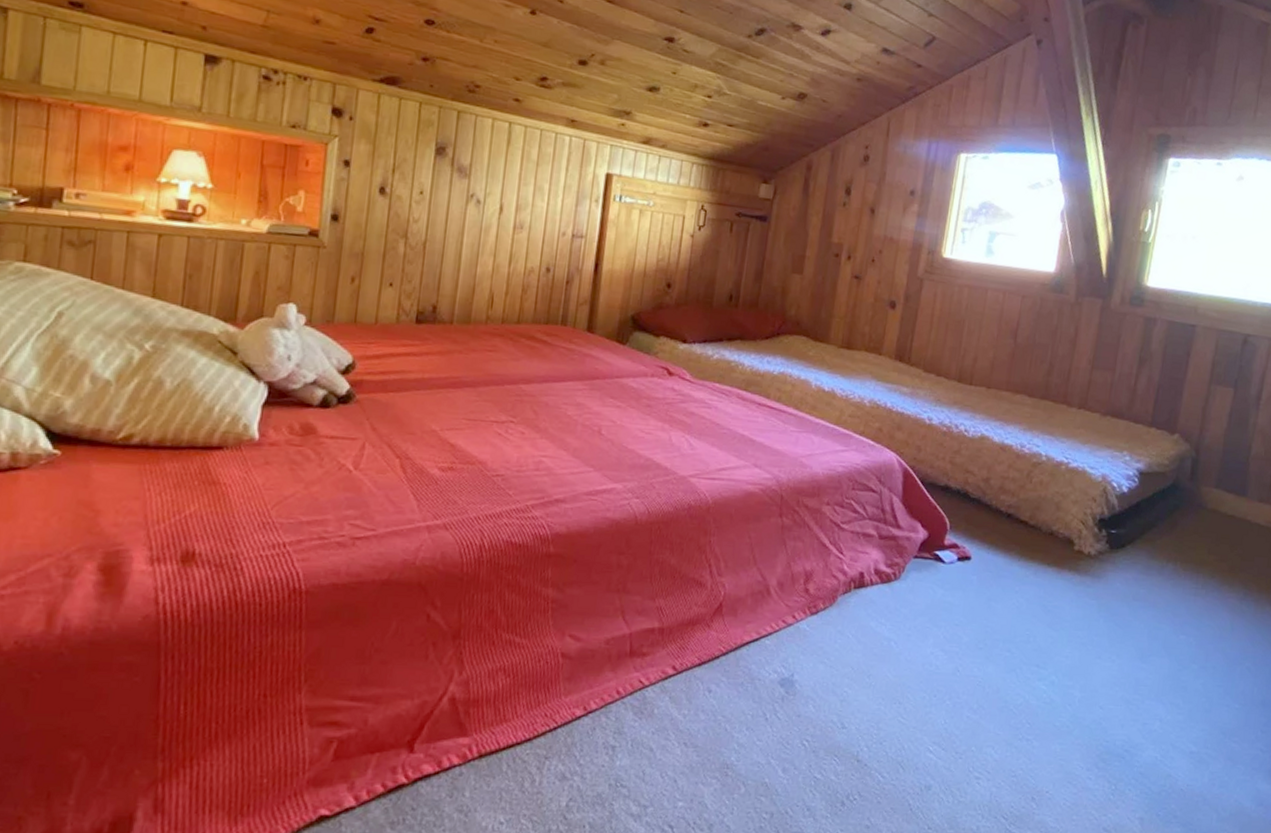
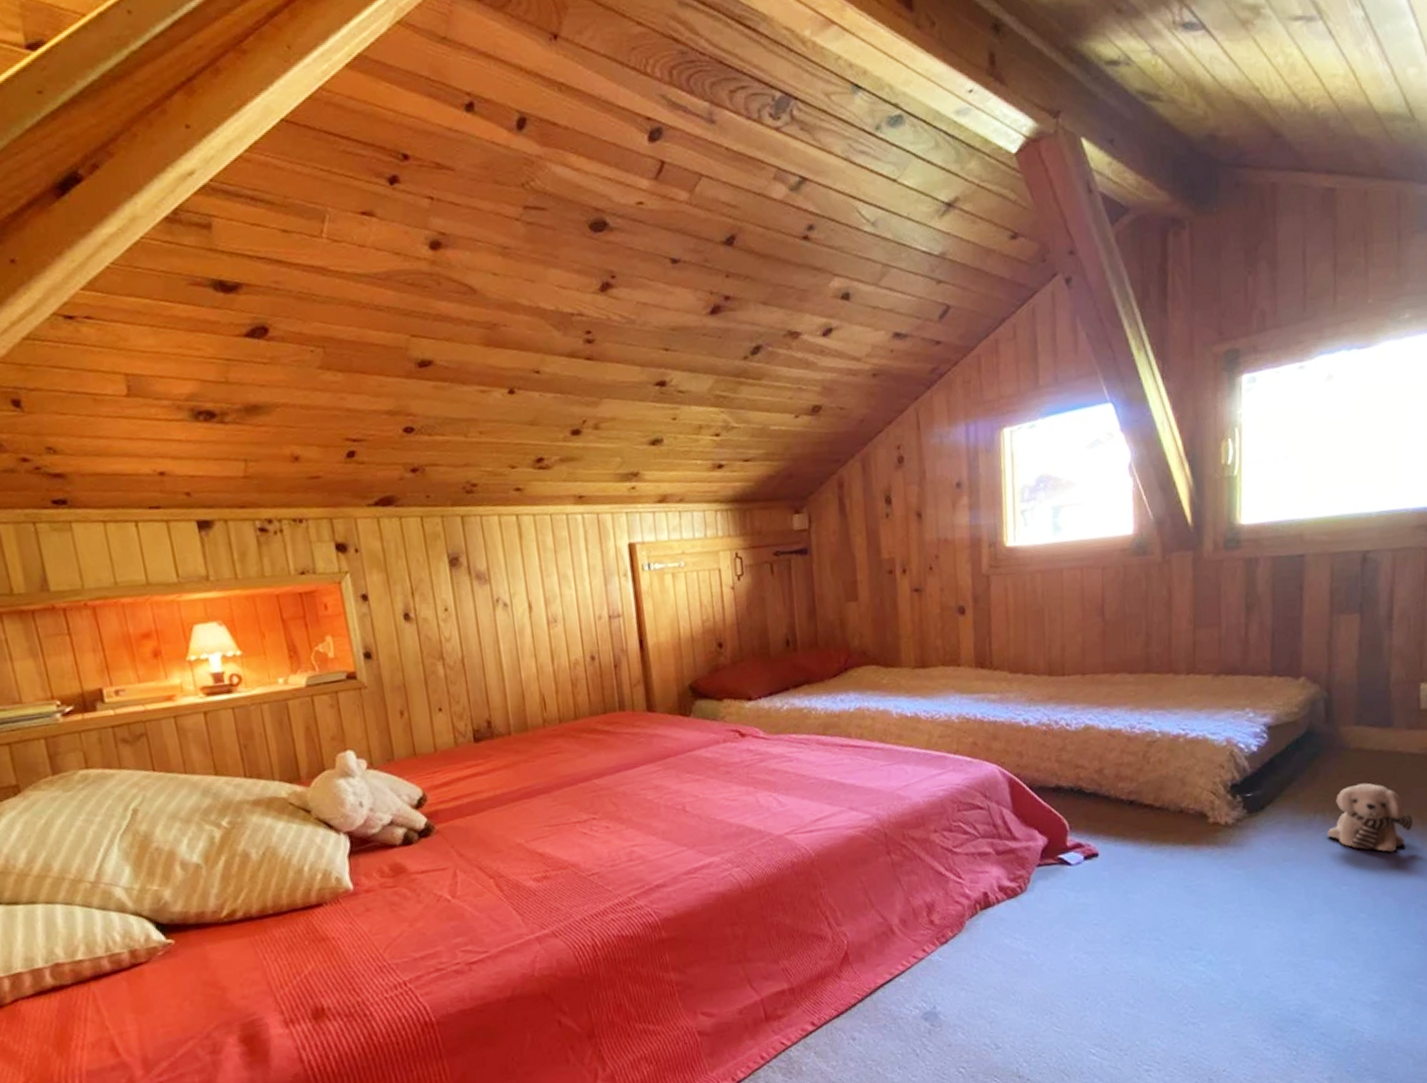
plush toy: none [1175,542,1251,613] -> present [1327,783,1414,853]

